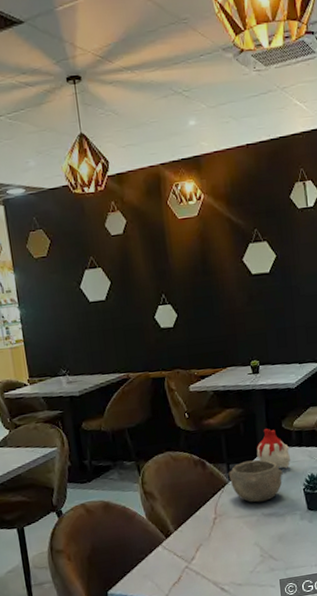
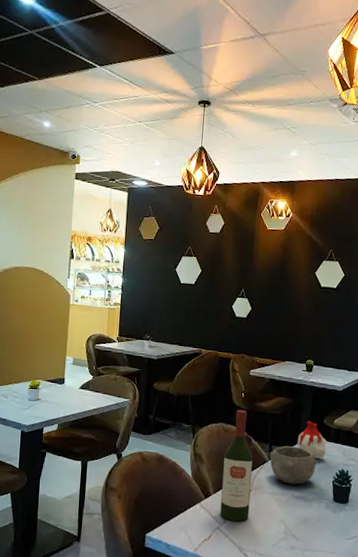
wine bottle: none [178,432,219,557] -> present [220,410,253,522]

